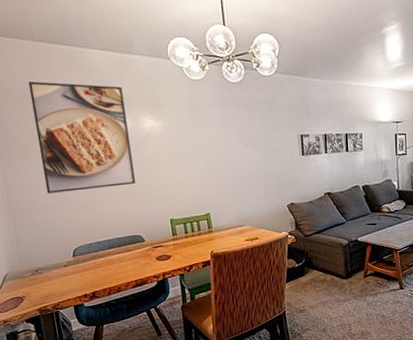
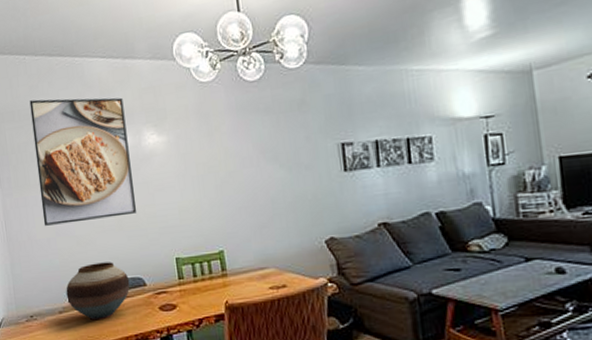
vase: none [70,223,131,271] -> present [66,262,130,321]

